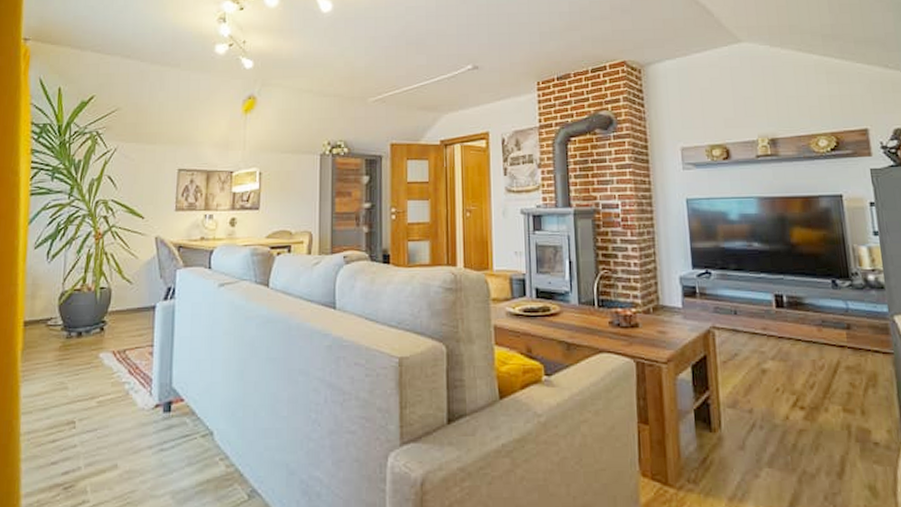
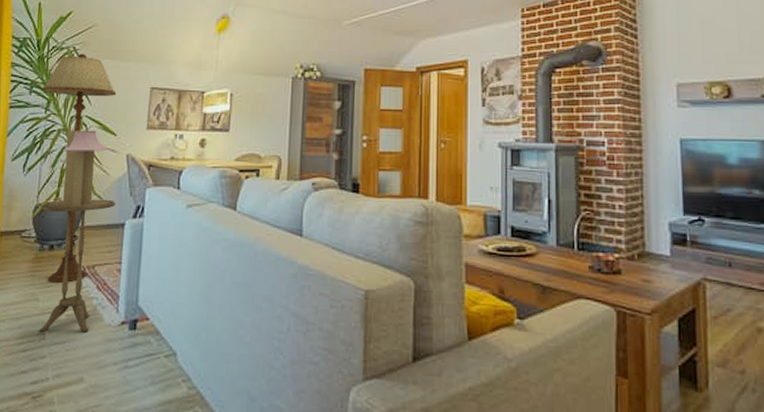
floor lamp: none [64,137,143,370] -> present [41,53,117,283]
side table: none [67,283,145,421] -> present [39,199,115,333]
table lamp: none [88,214,144,292] -> present [62,129,116,207]

